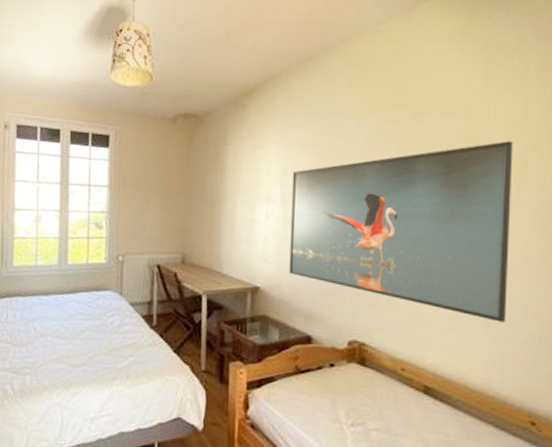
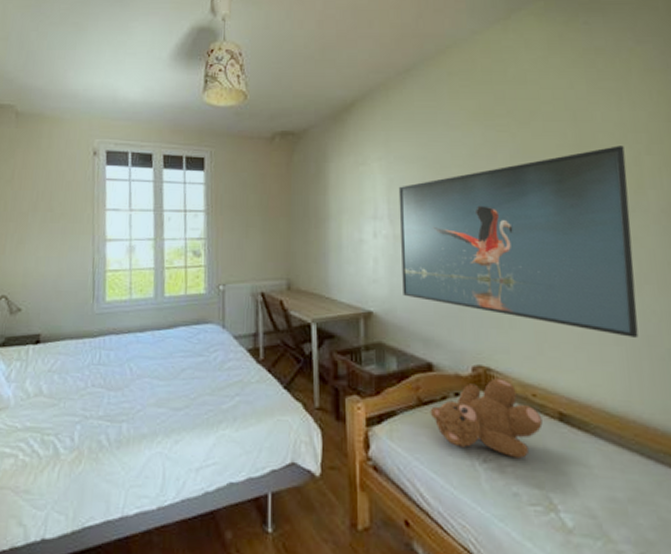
teddy bear: none [306,352,408,425] -> present [430,378,543,459]

